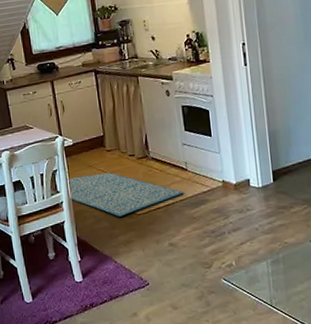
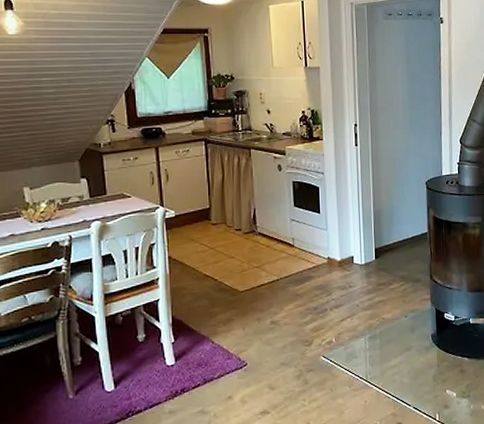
rug: present [67,172,185,217] -> none [166,247,290,294]

